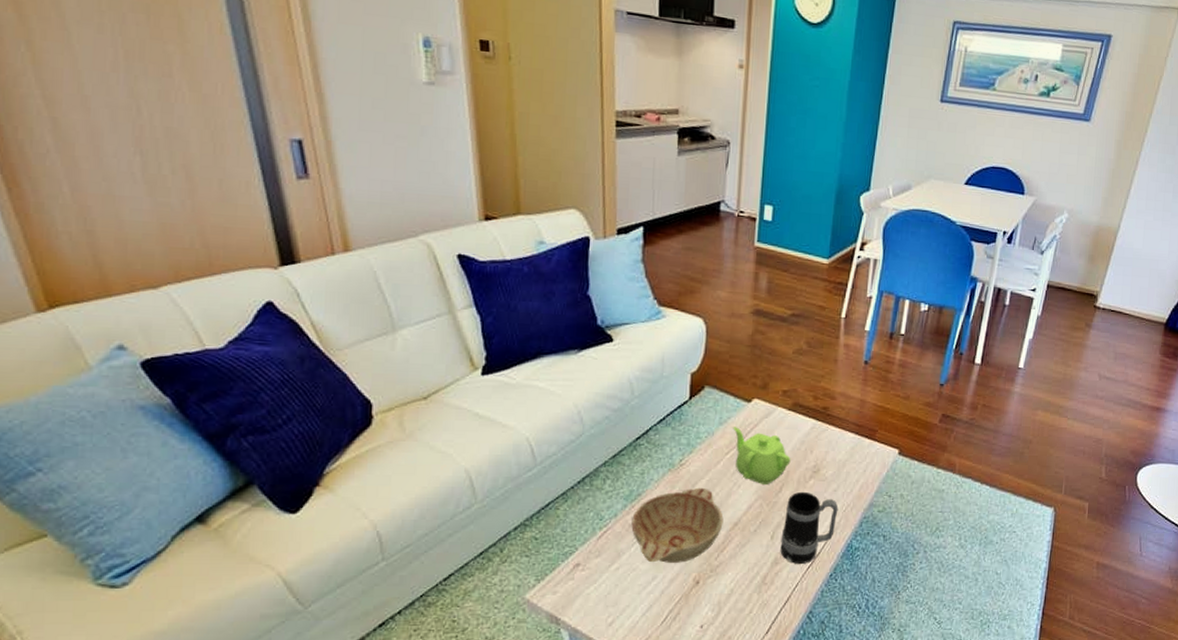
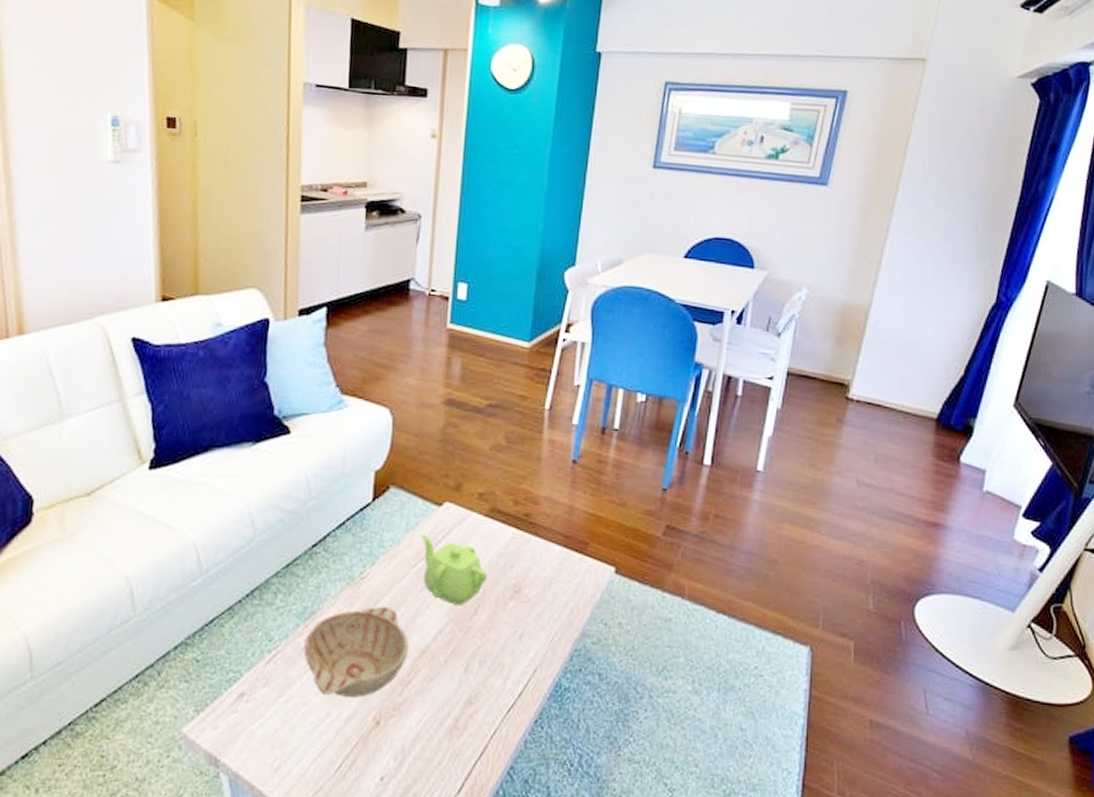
mug: present [780,491,839,564] -> none [475,615,544,705]

